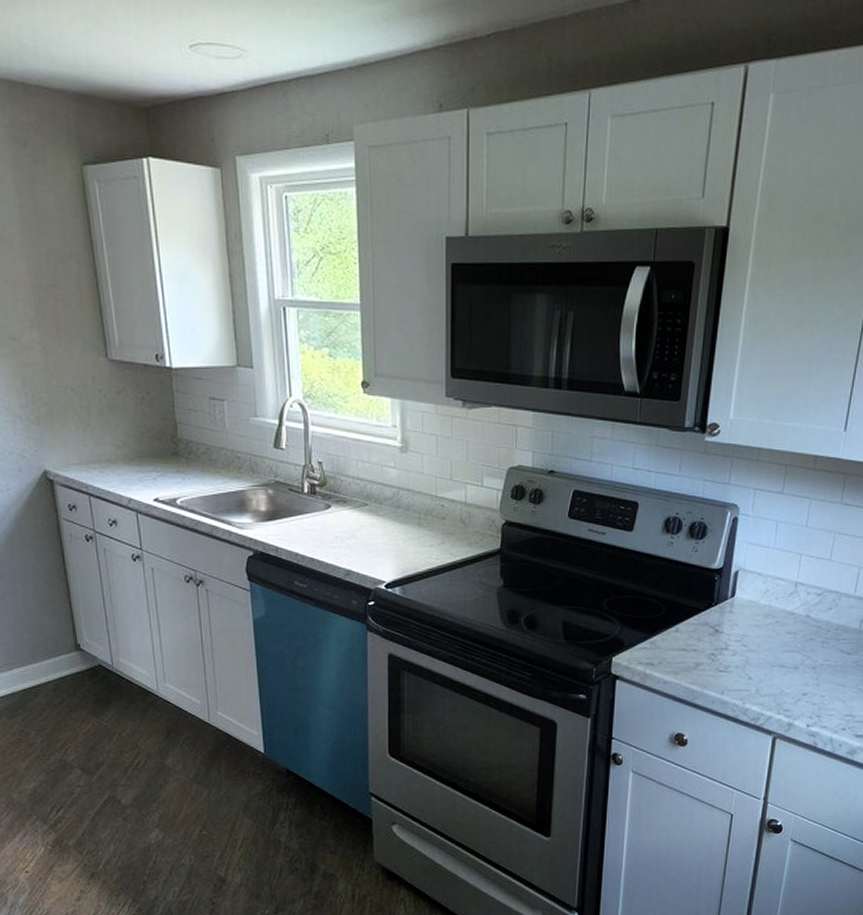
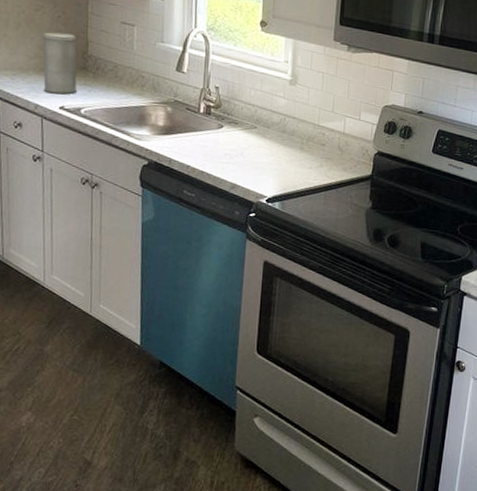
canister: none [127,416,171,485] -> present [42,32,78,95]

